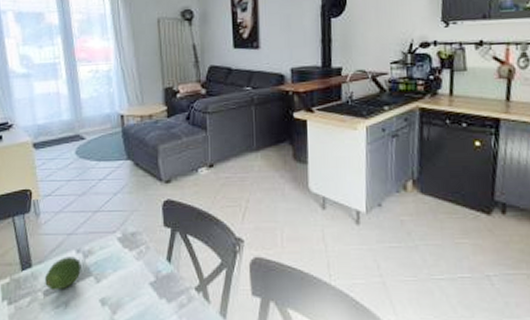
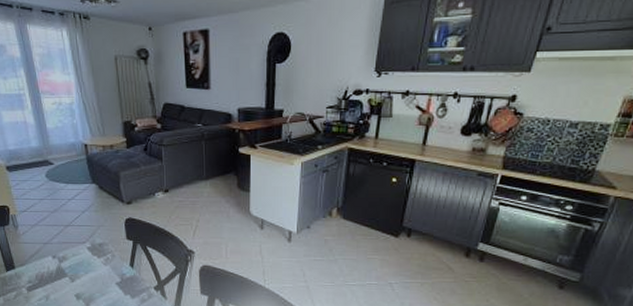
fruit: present [45,257,81,291] -> none [27,261,58,287]

